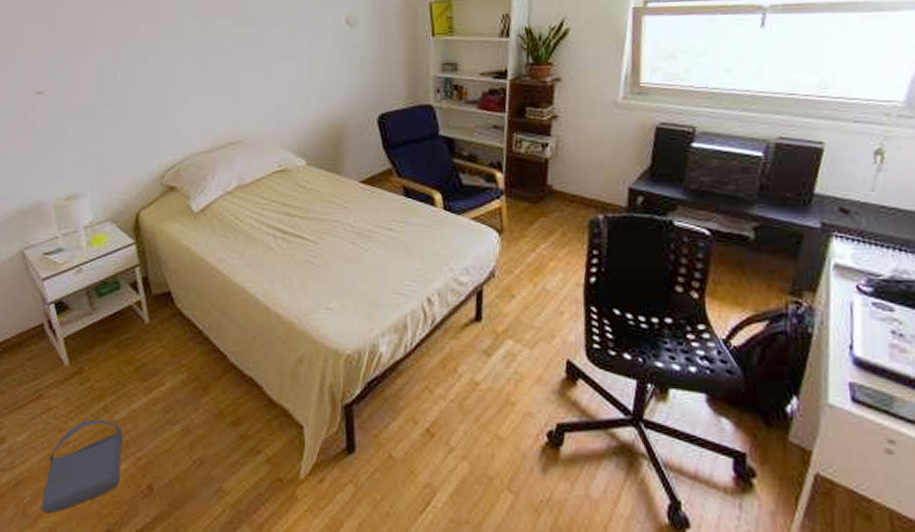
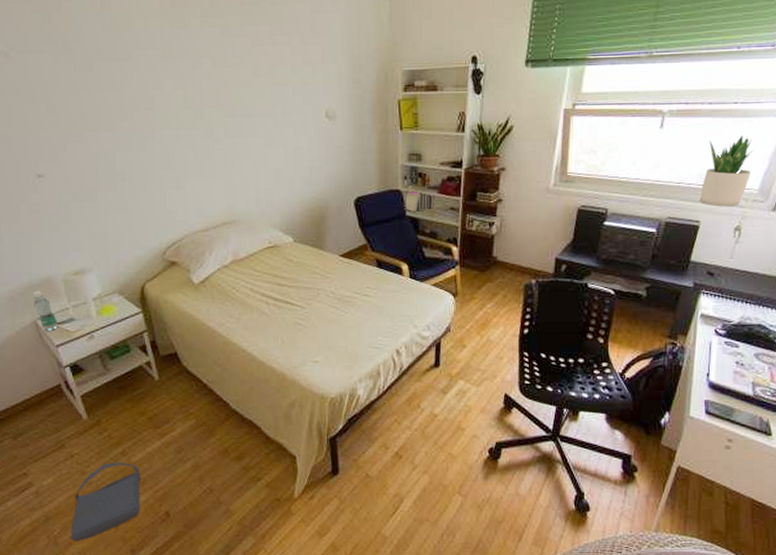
bottle: none [22,217,46,262] -> present [33,291,59,331]
books: none [437,107,473,131] -> present [404,192,434,212]
planter: none [820,33,893,125] -> present [699,135,753,207]

